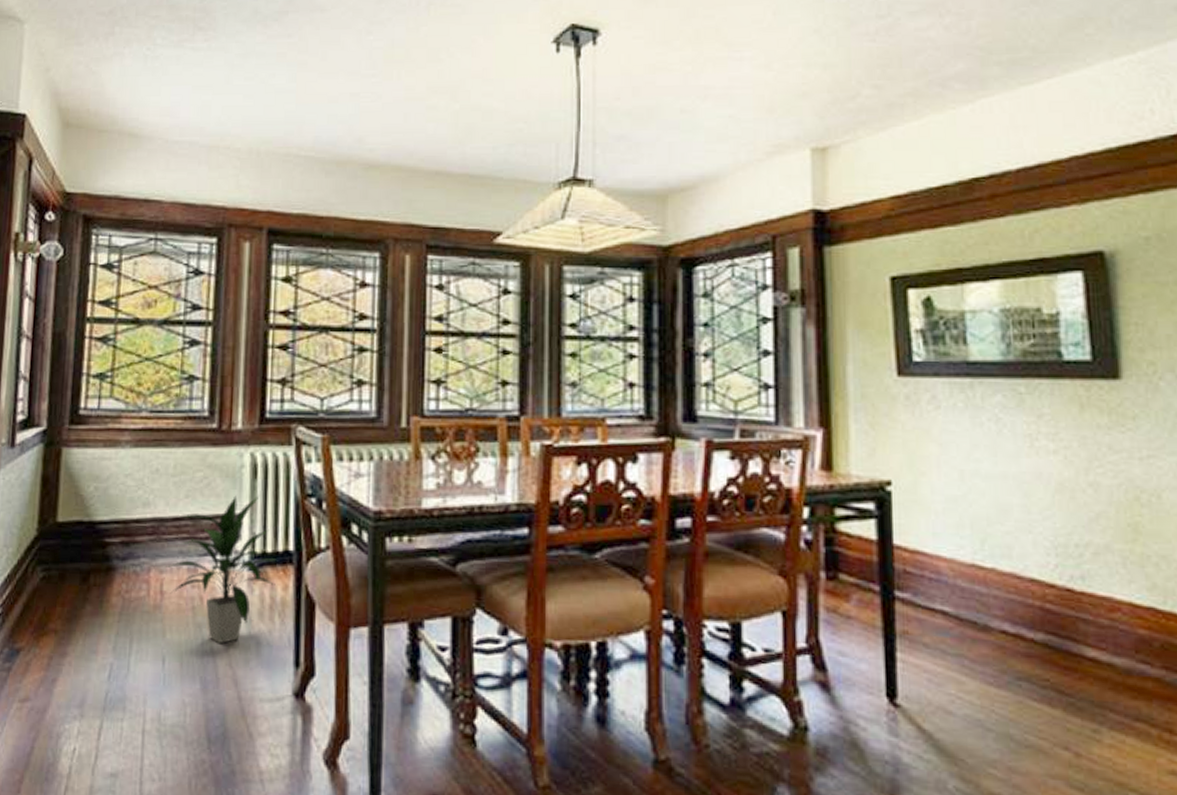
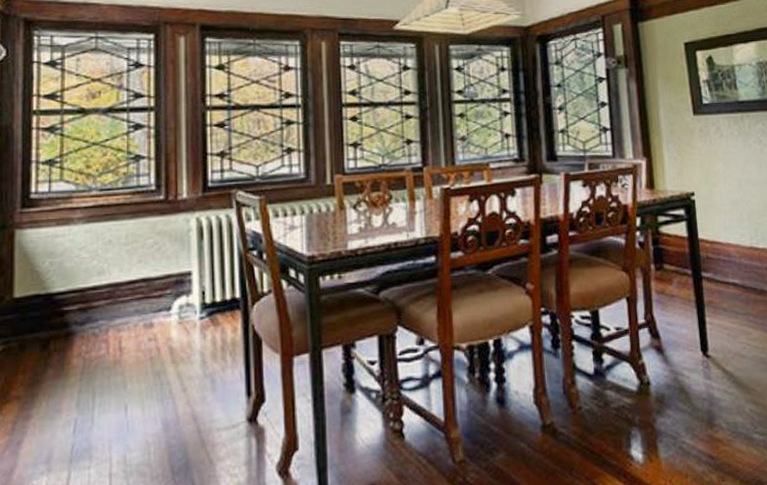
indoor plant: present [164,495,276,643] -> none [122,255,226,386]

